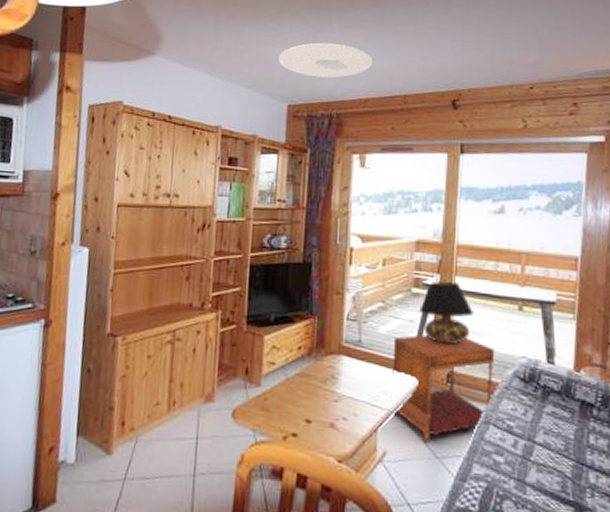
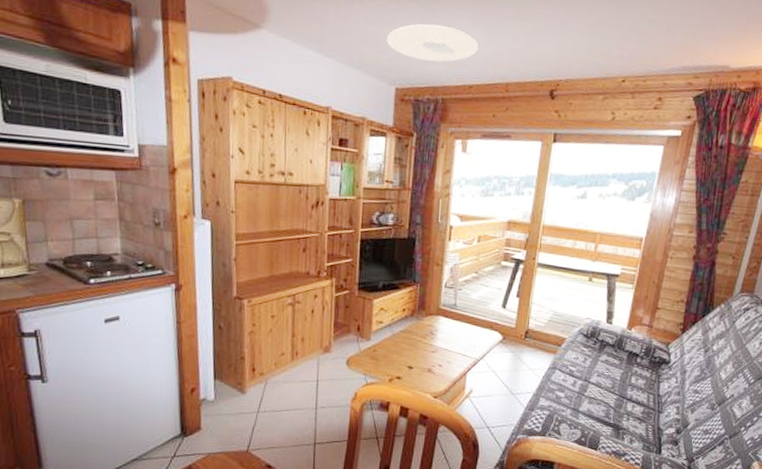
canopy bed: present [391,334,495,443] -> none [478,300,566,383]
table lamp: present [419,281,473,344] -> none [506,256,552,308]

